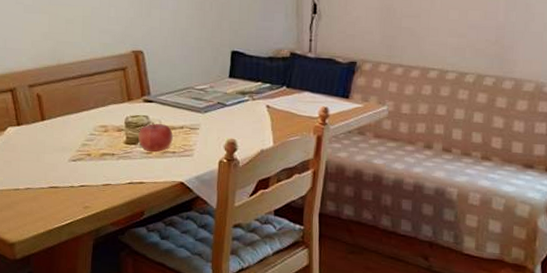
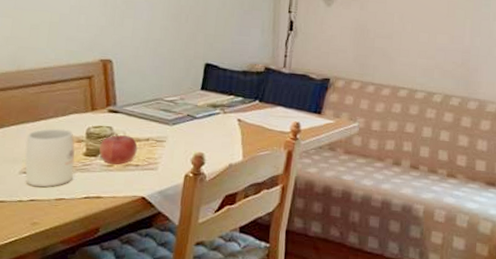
mug: none [72,118,117,174] -> present [24,128,75,188]

